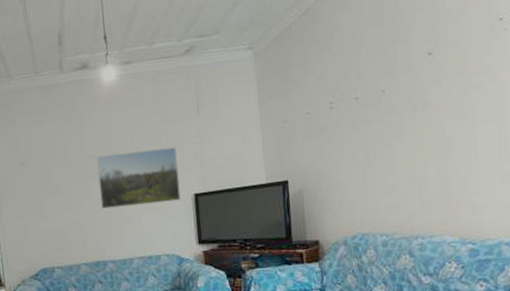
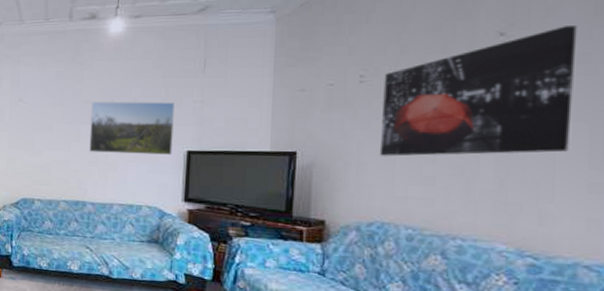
wall art: none [348,42,485,174] -> present [379,26,578,156]

